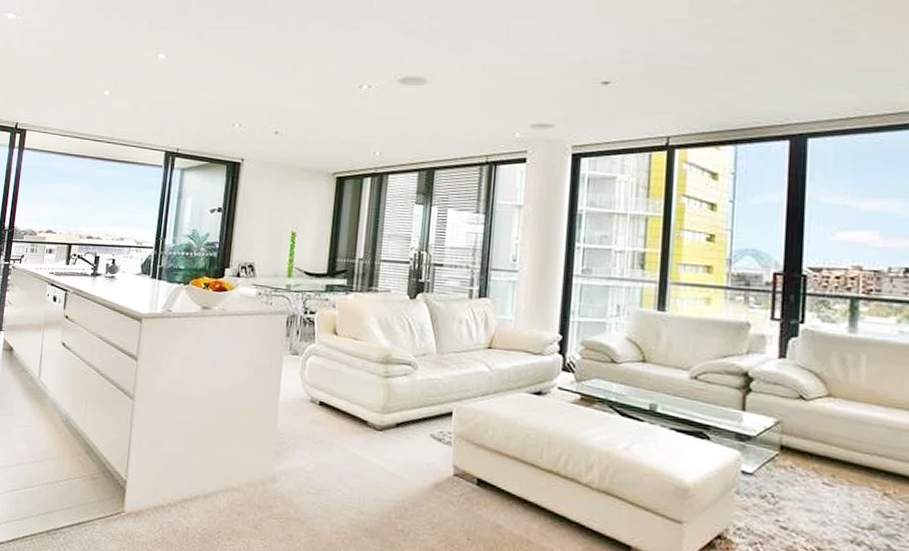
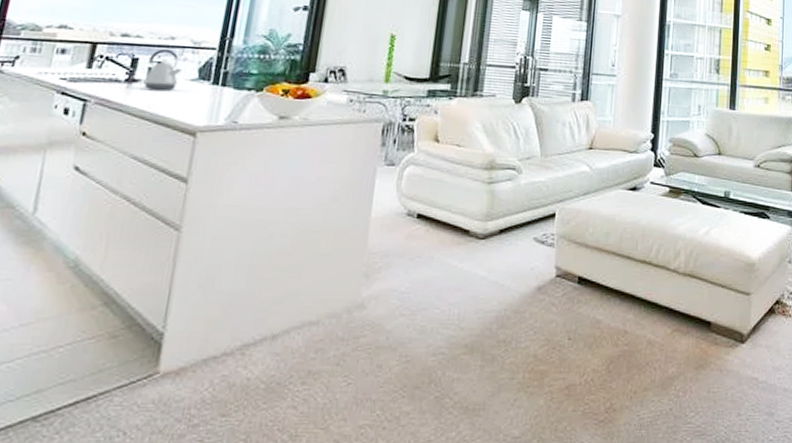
kettle: none [103,248,130,284] -> present [143,49,182,91]

